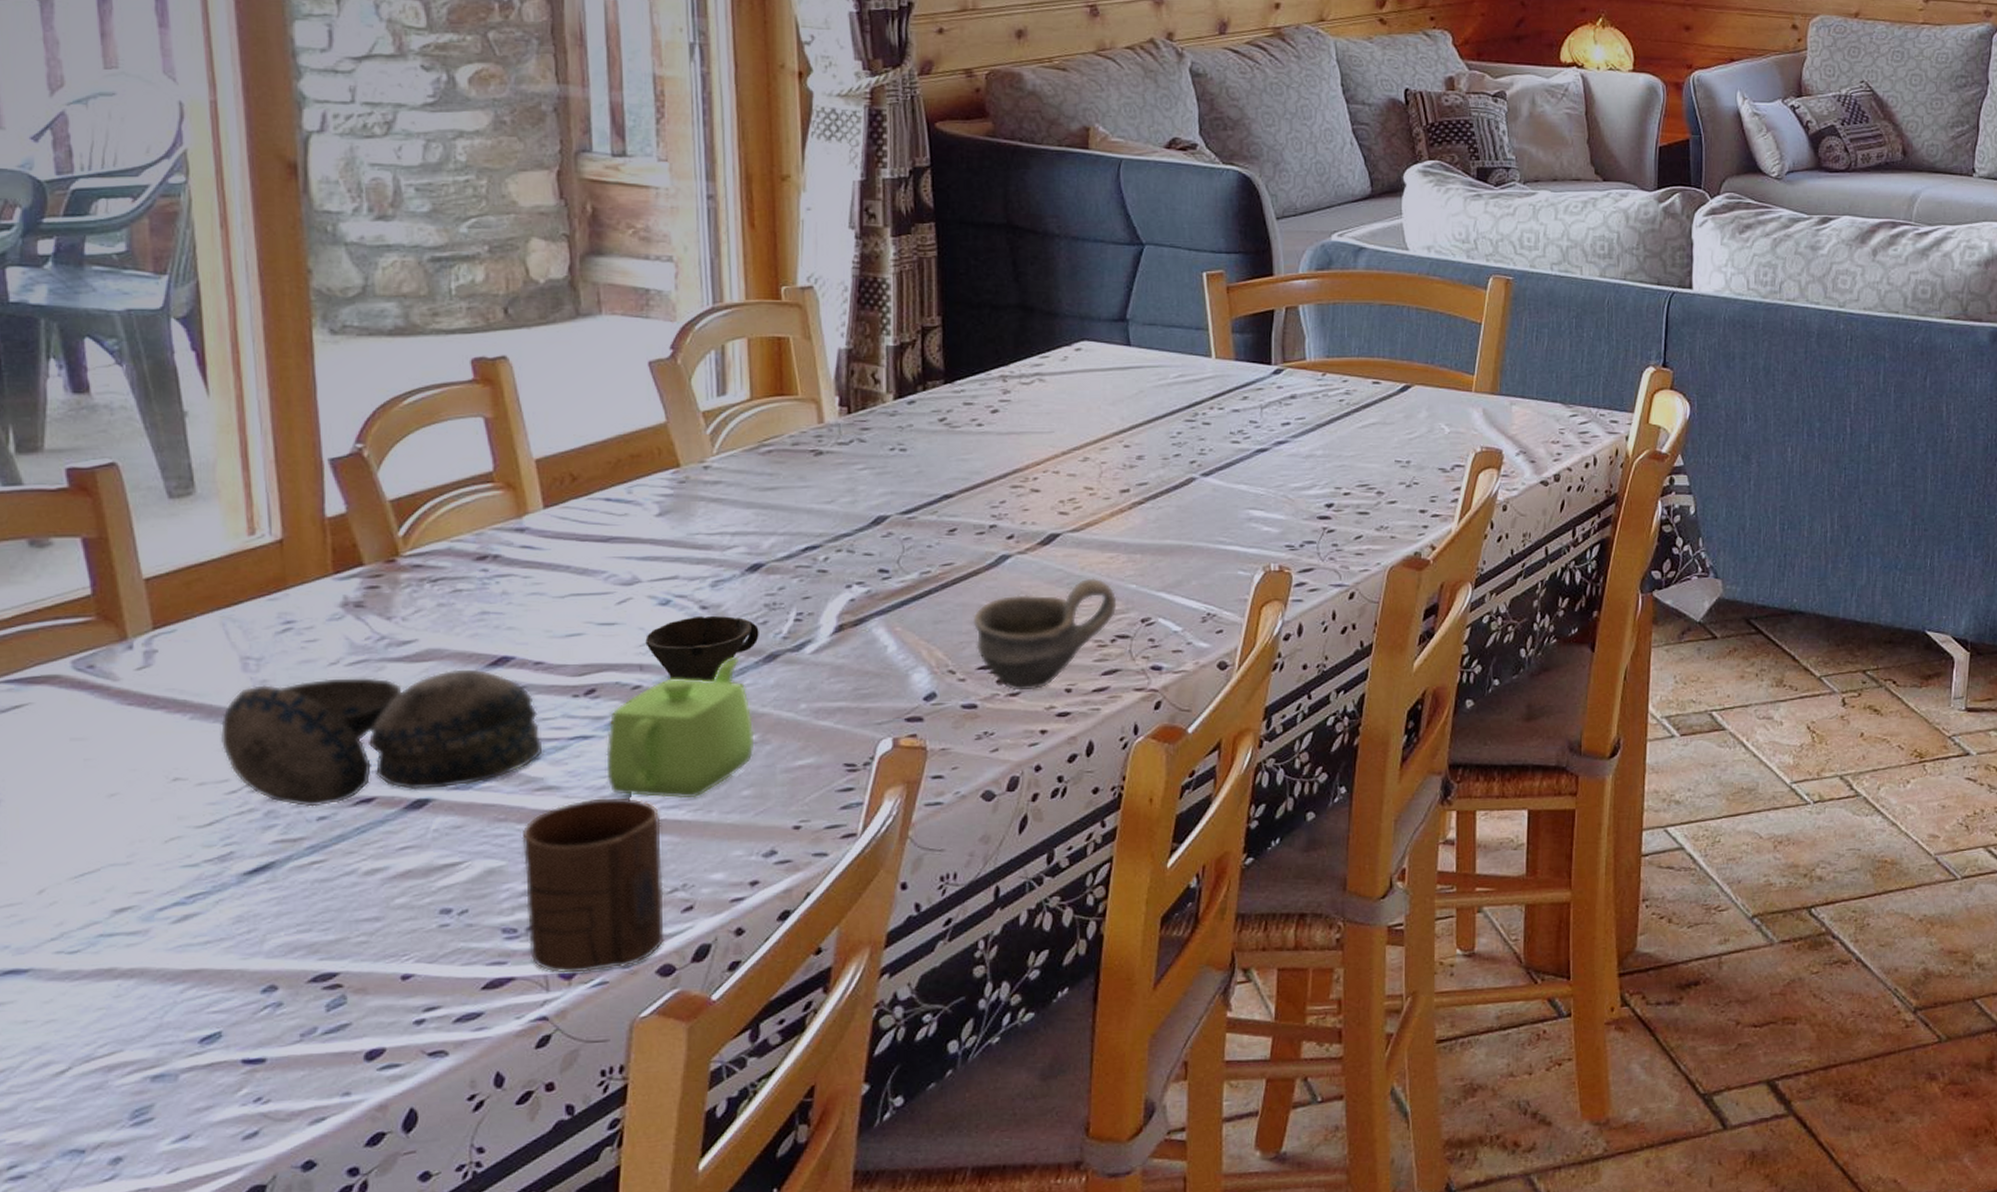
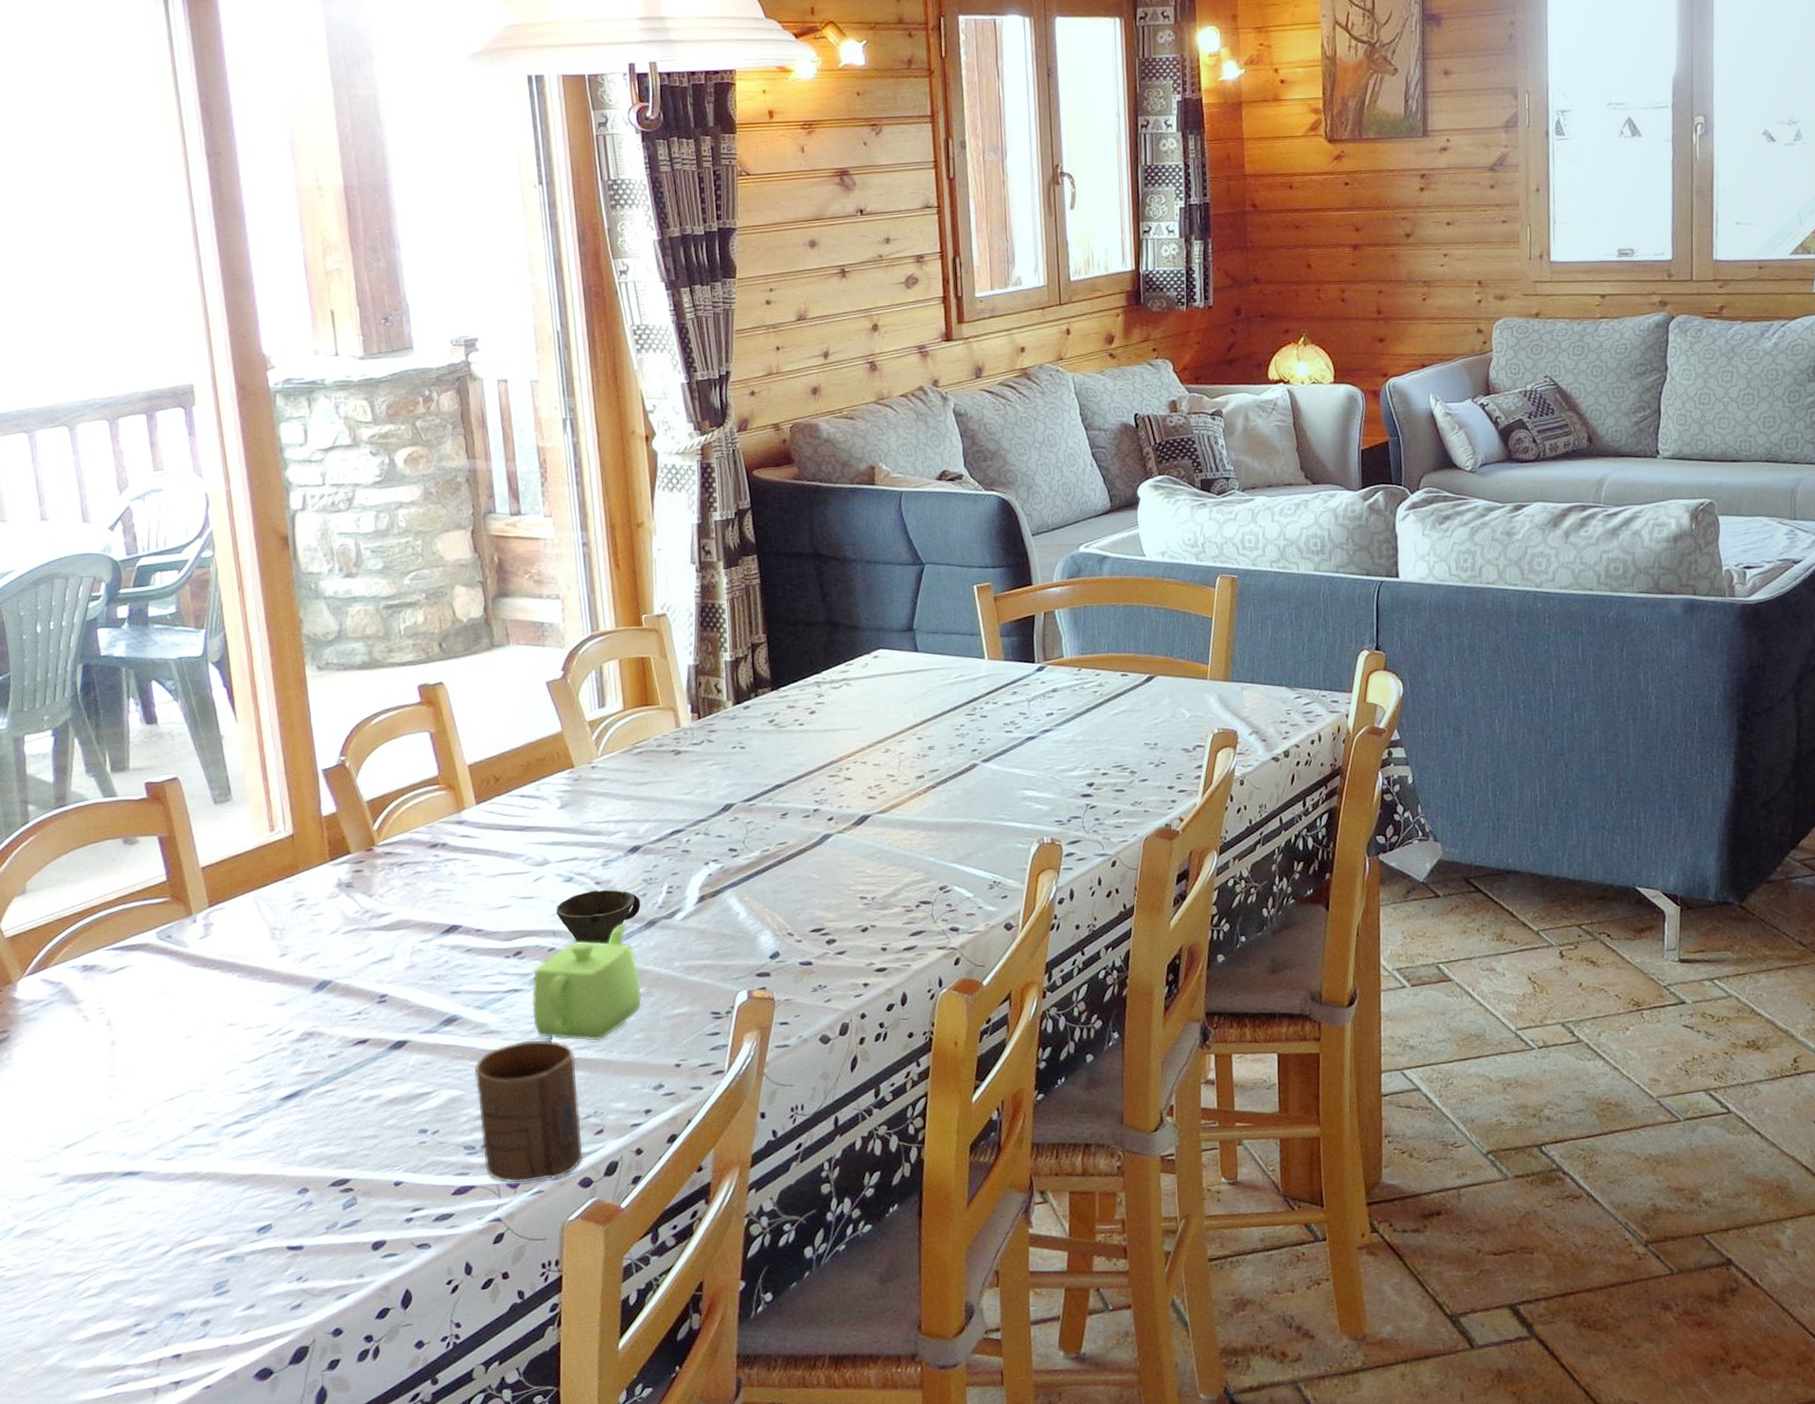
decorative bowl: present [221,669,543,807] -> none [259,935,486,1047]
cup: present [973,578,1117,691] -> none [804,852,920,950]

